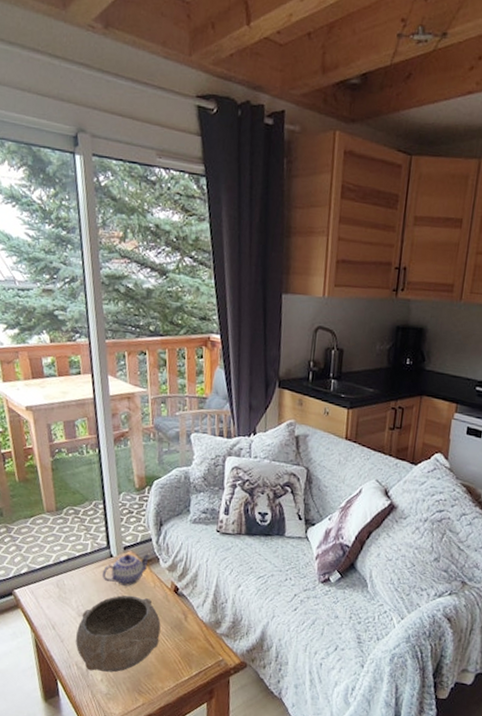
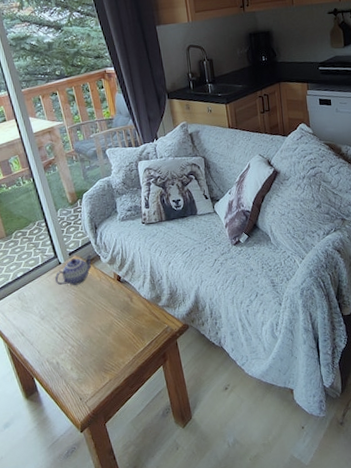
bowl: present [76,595,161,673] -> none [42,291,113,363]

